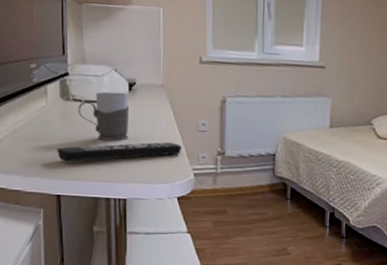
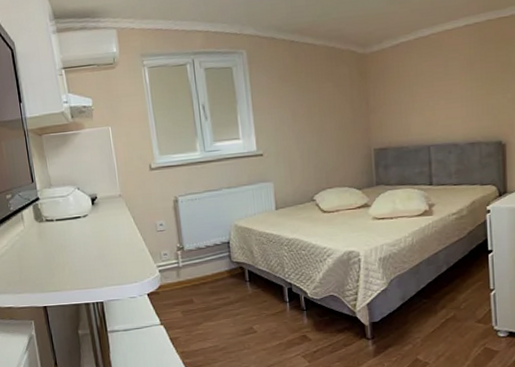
remote control: present [57,142,181,162] -> none [38,245,145,276]
mug: present [78,91,129,141] -> none [51,207,97,252]

